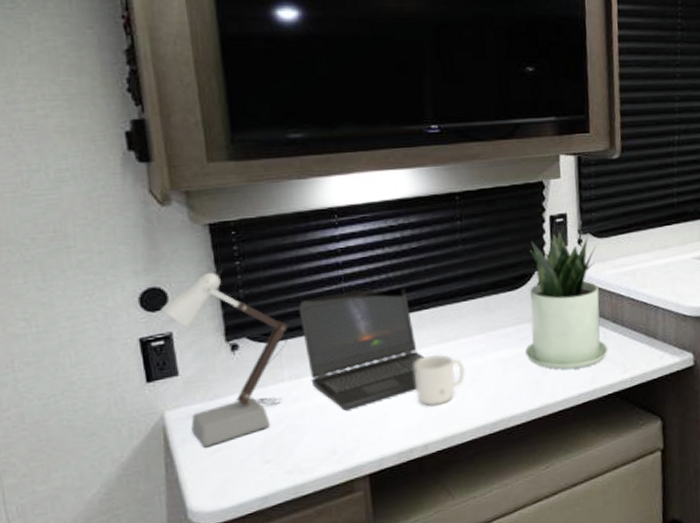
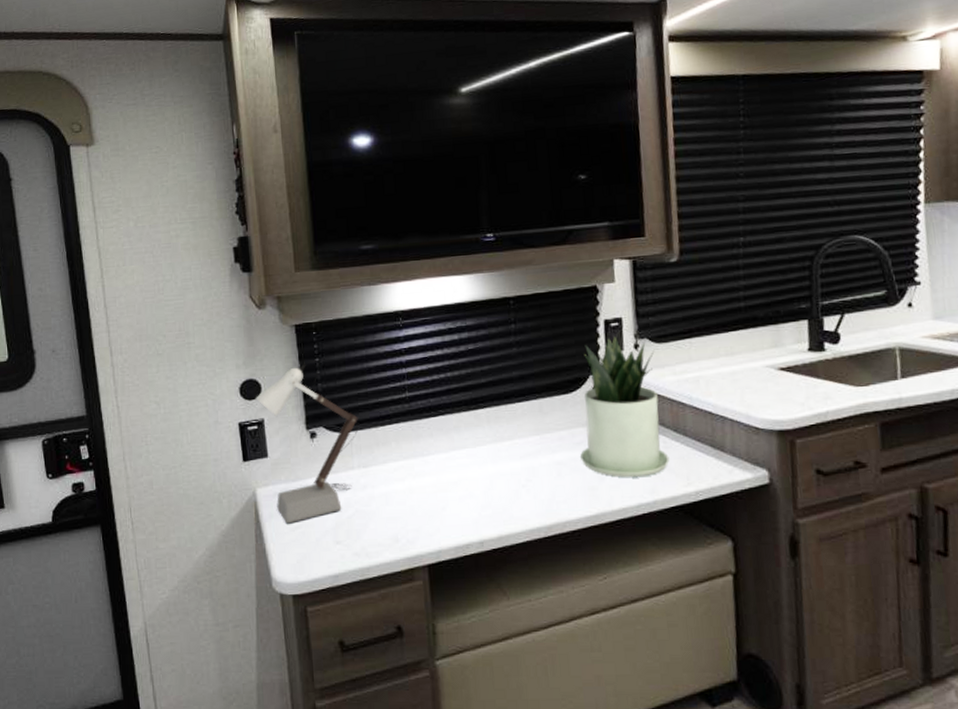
laptop computer: present [298,285,426,411] -> none [367,385,482,501]
mug: present [413,353,465,407] -> none [469,452,520,504]

